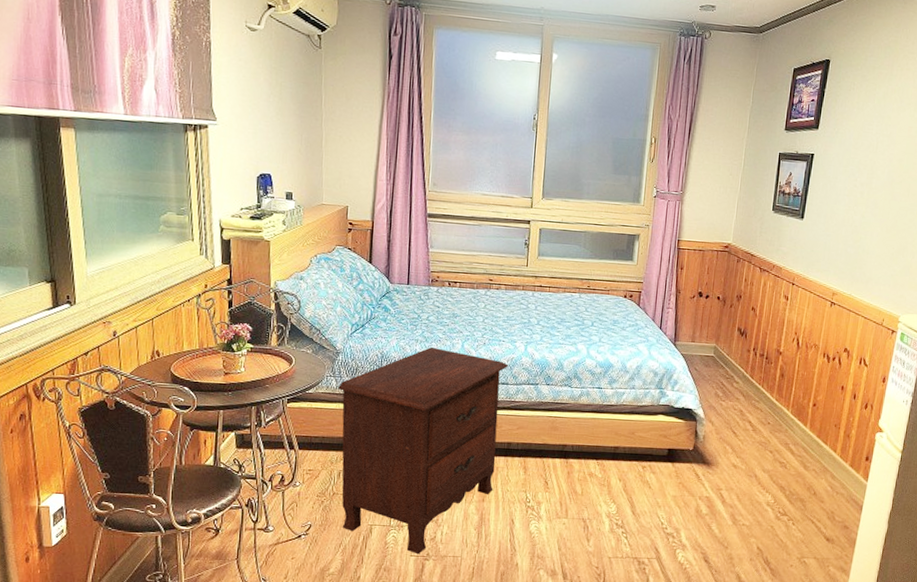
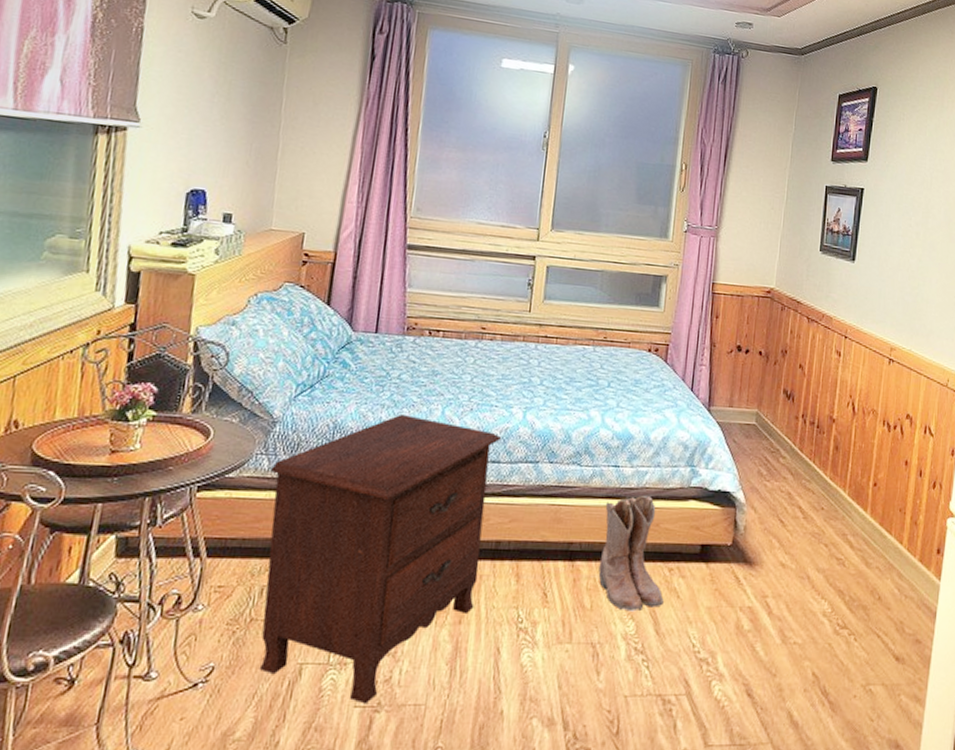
boots: none [587,411,638,497] -> present [598,496,664,612]

